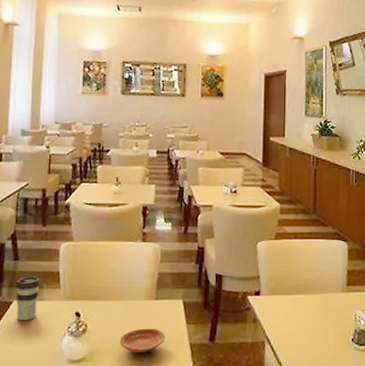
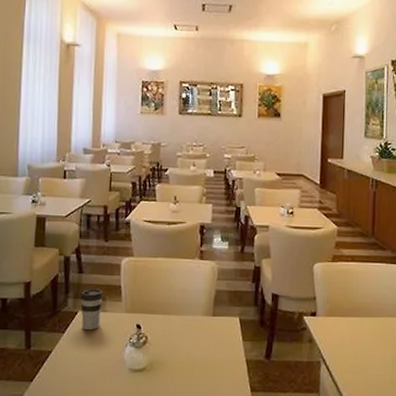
plate: present [119,328,166,353] -> none [178,342,223,366]

